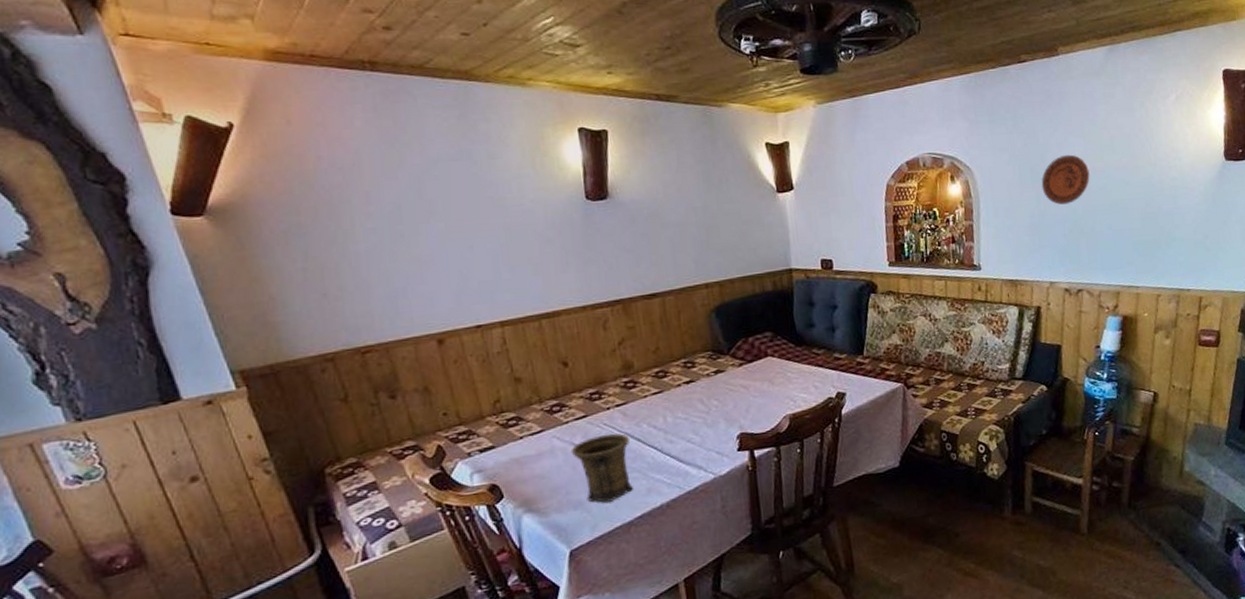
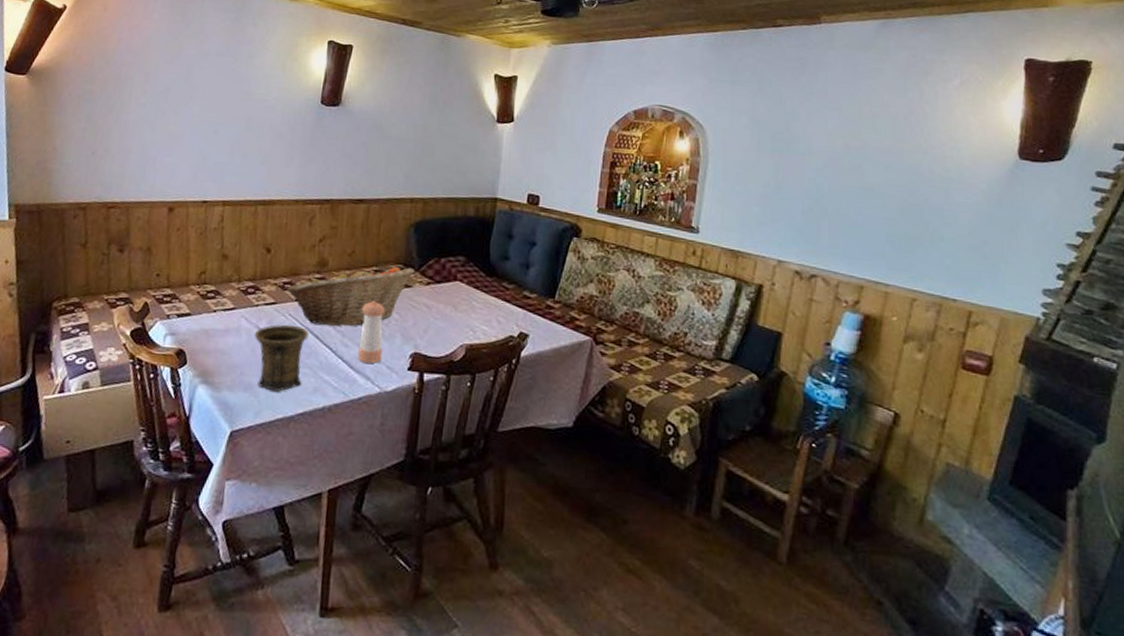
fruit basket: none [595,352,725,428] -> present [286,267,415,327]
pepper shaker: none [678,393,710,454] -> present [357,301,386,363]
decorative plate: present [1041,154,1090,205] -> none [782,126,842,179]

